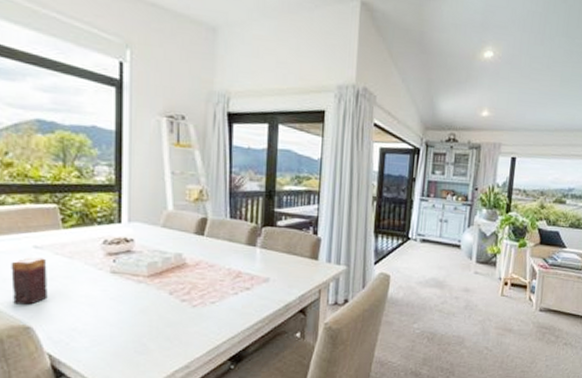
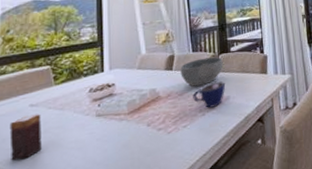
bowl: none [213,228,266,261] -> present [180,57,223,87]
cup: none [225,257,266,288] -> present [193,80,226,109]

